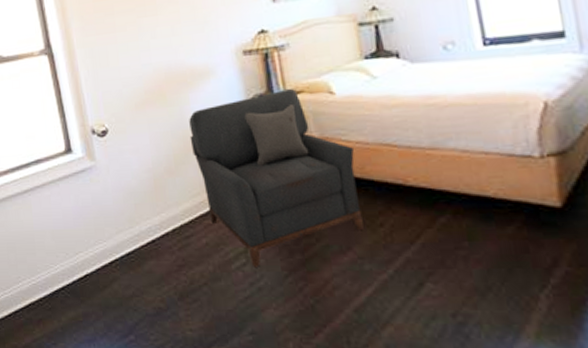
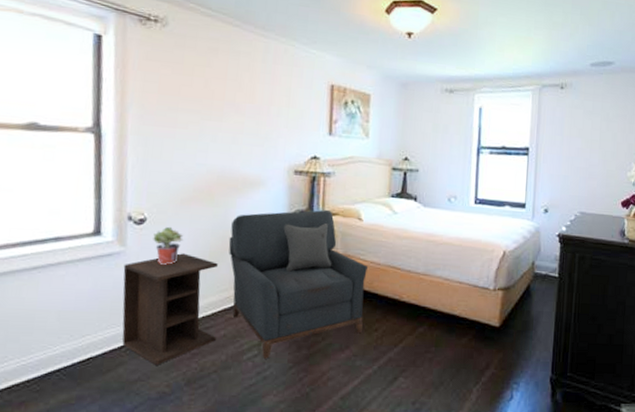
nightstand: none [97,160,199,279] -> present [122,253,218,365]
potted plant: none [117,134,146,175] -> present [153,226,184,265]

